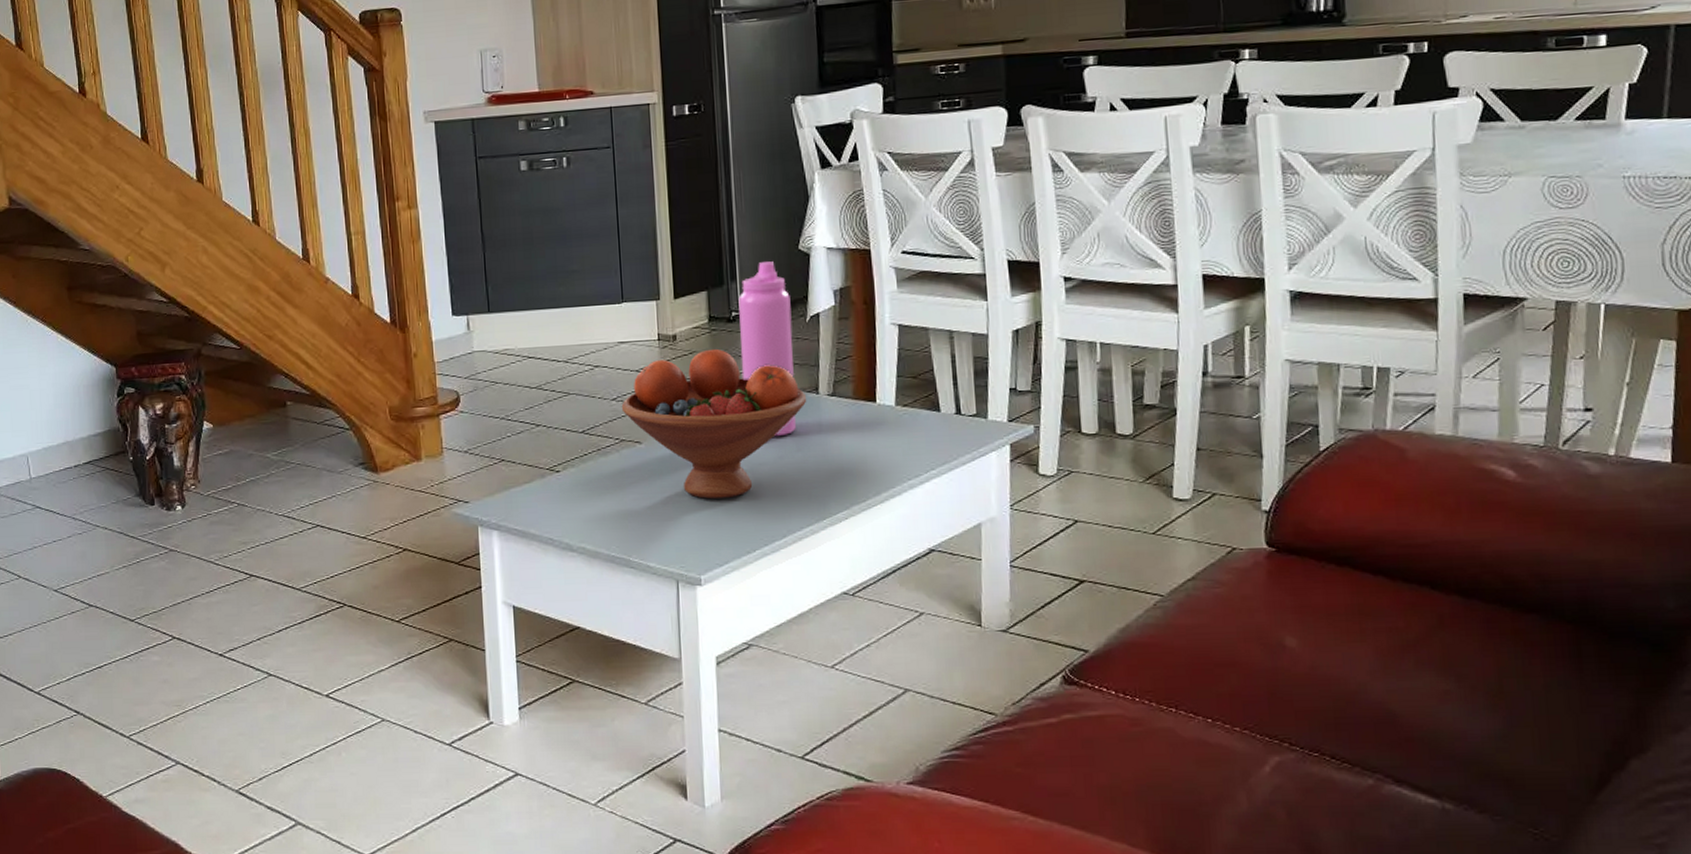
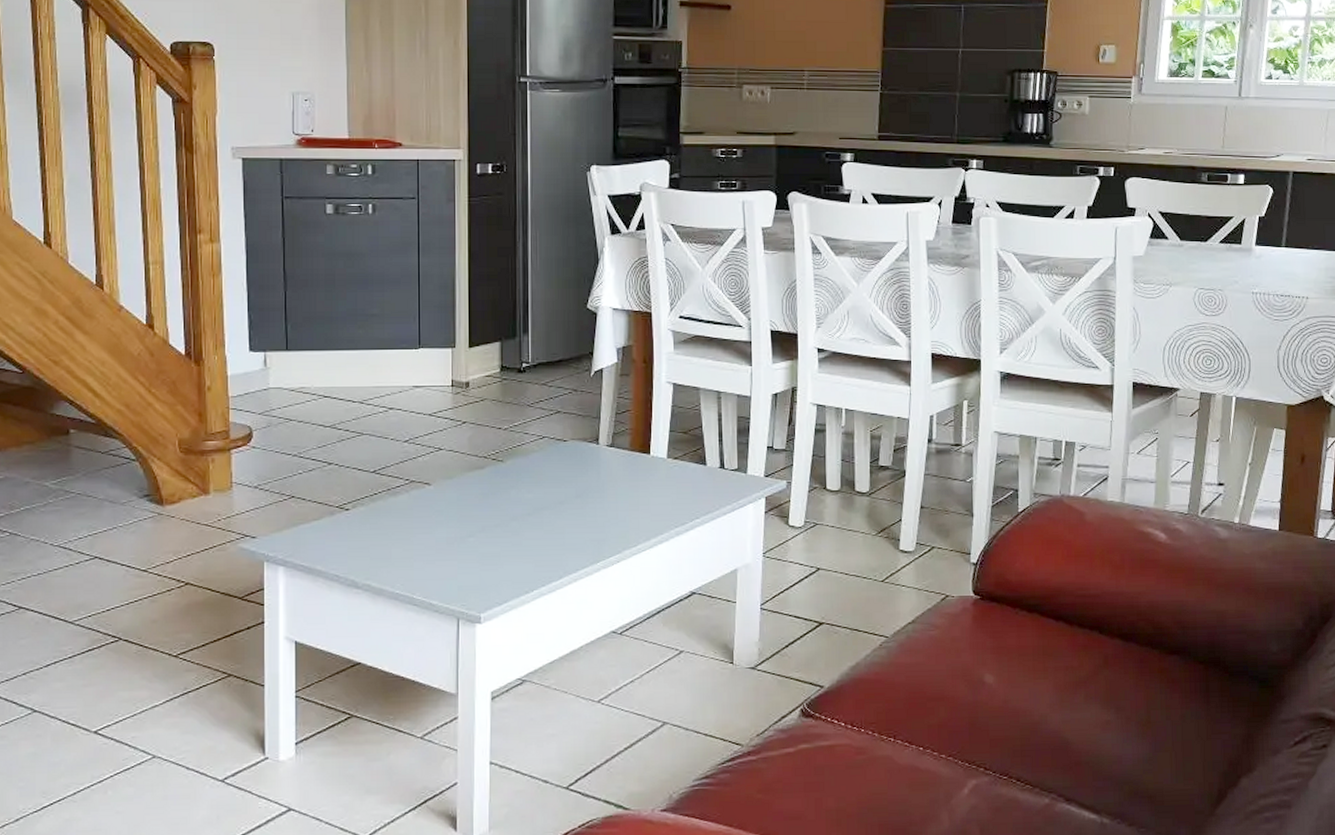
fruit bowl: present [621,348,807,500] -> none [413,397,588,541]
water bottle: present [738,261,796,437] -> none [528,318,578,483]

